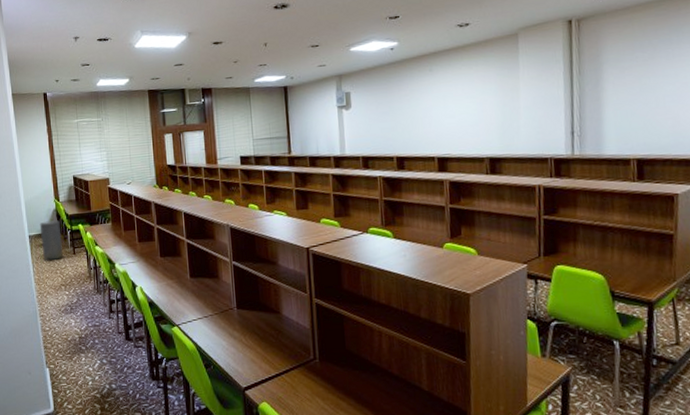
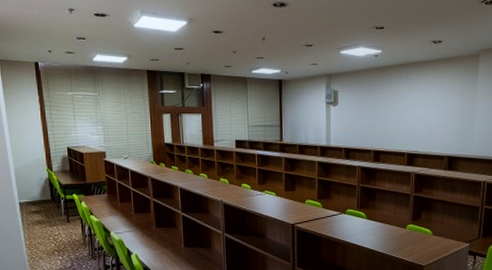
pedal bin: present [39,219,63,262] -> none [31,188,56,228]

